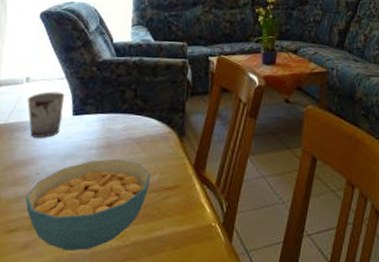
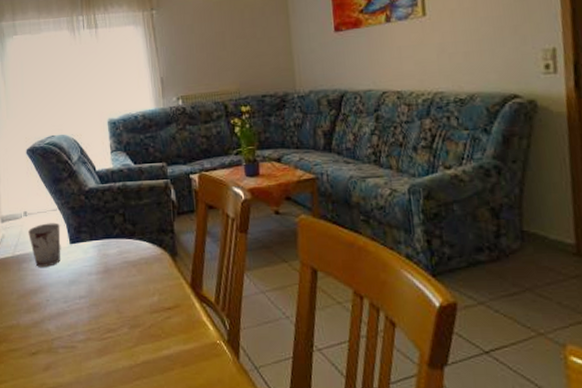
cereal bowl: present [25,159,151,251] -> none [41,282,151,370]

